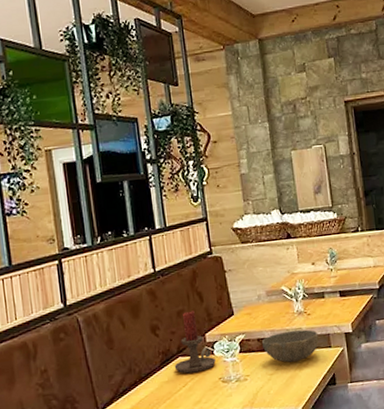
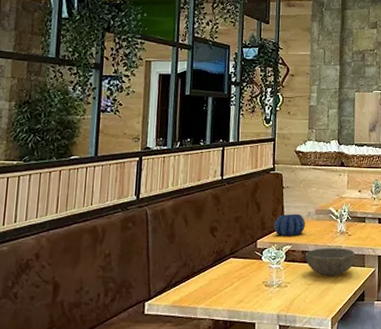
candle holder: present [174,310,216,374] -> none [225,218,262,274]
decorative bowl: none [221,298,258,326] -> present [273,213,306,236]

